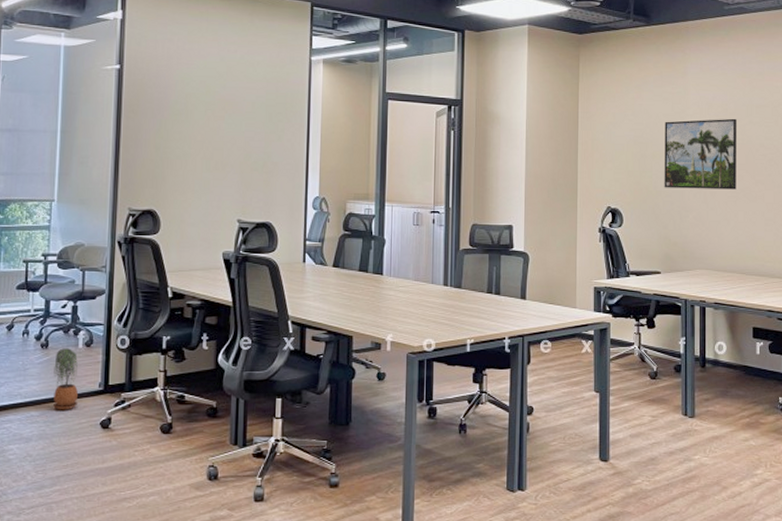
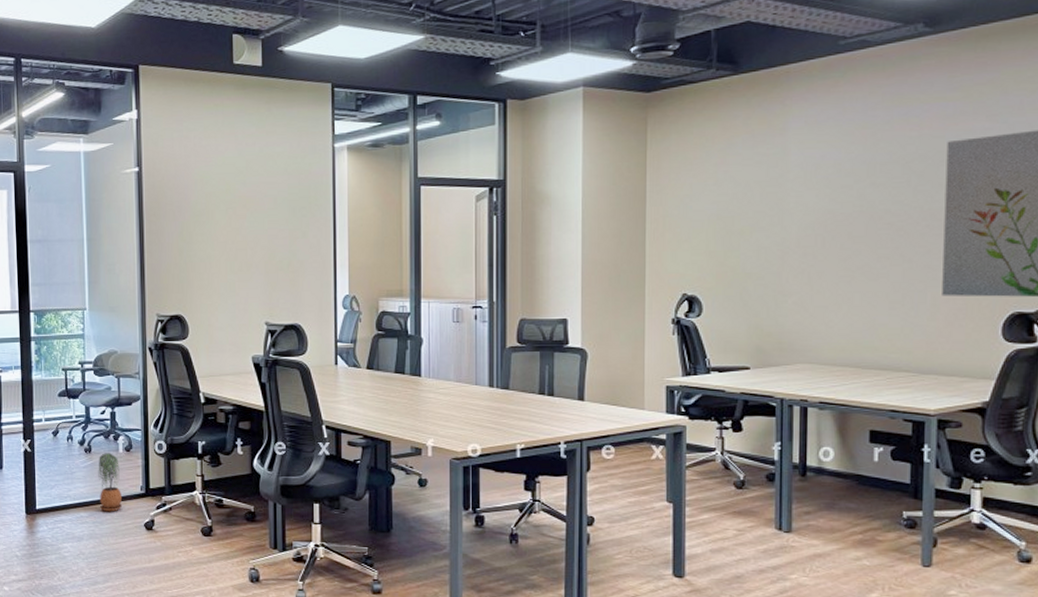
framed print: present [664,118,737,190] -> none [755,180,854,269]

